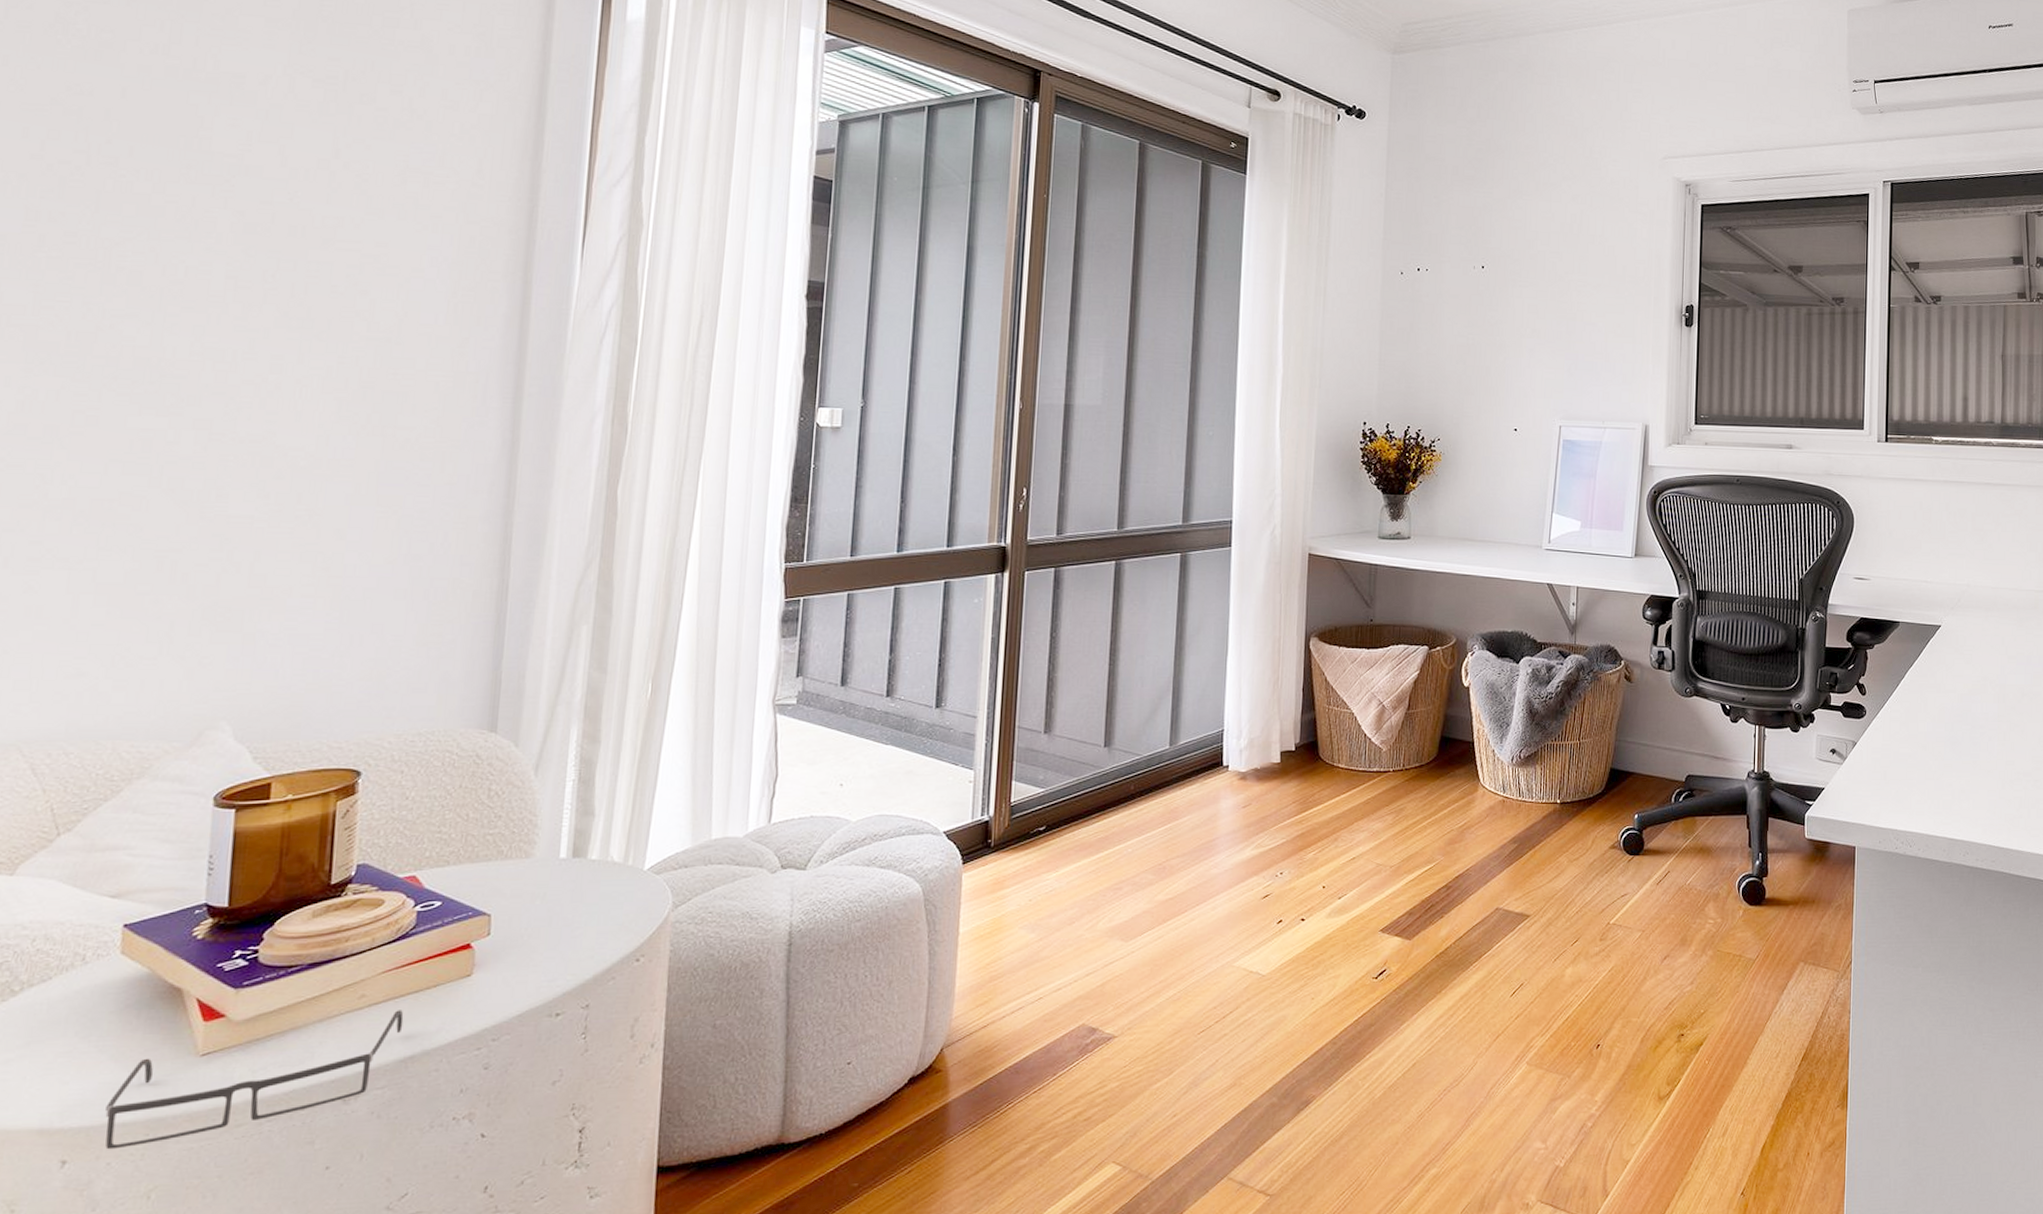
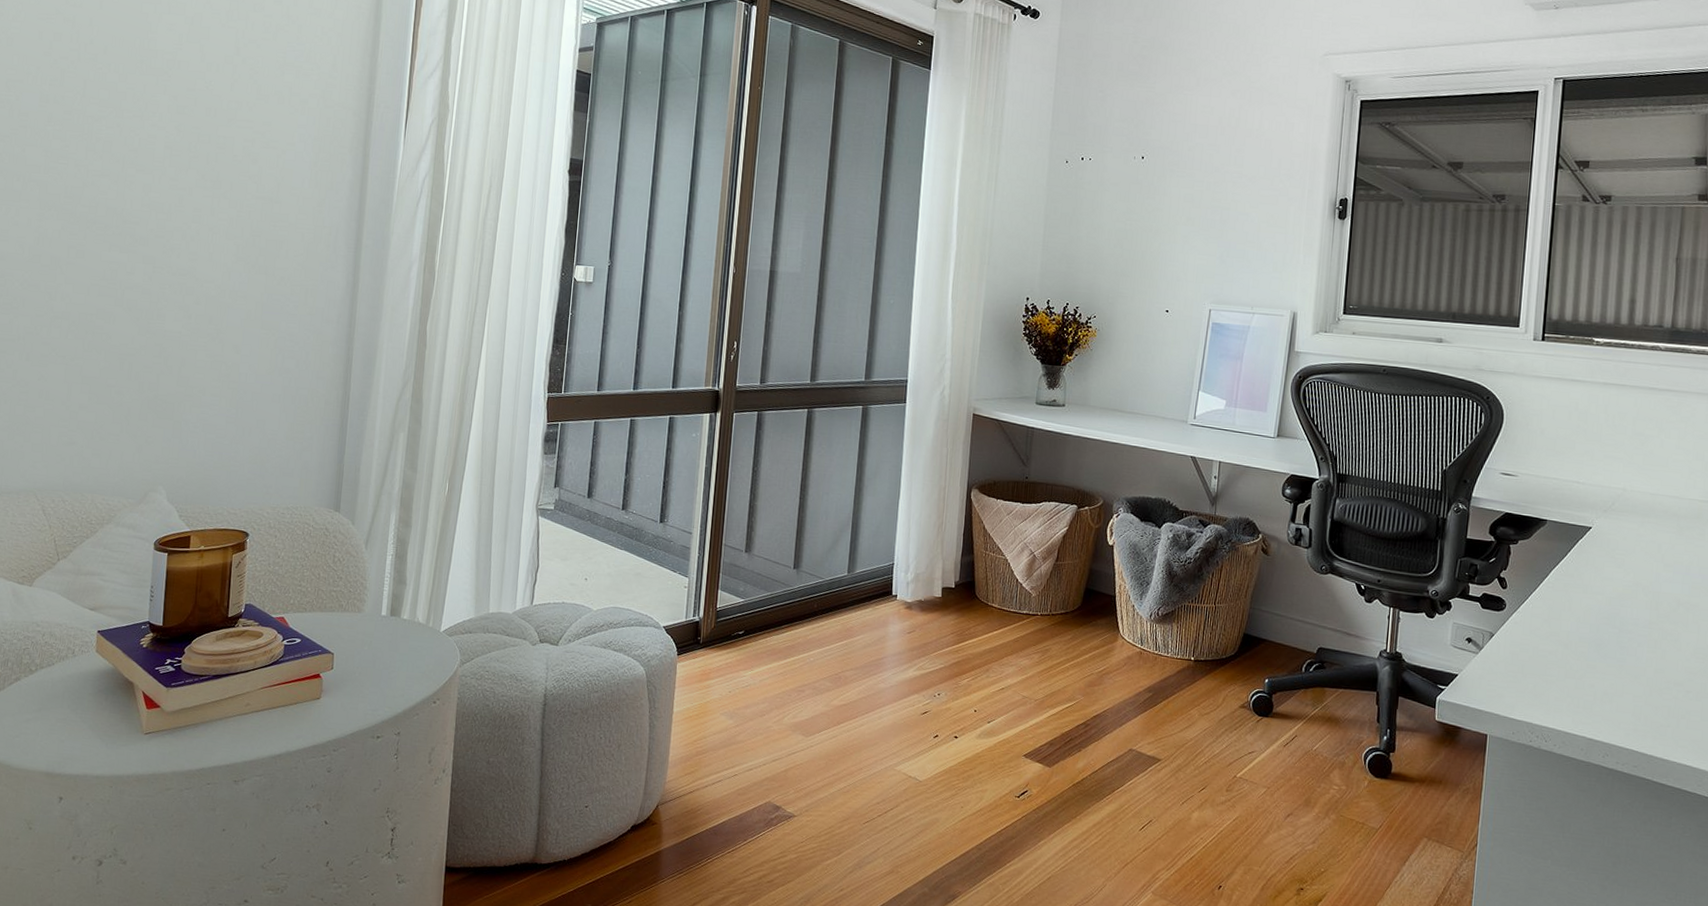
glasses: present [105,1010,404,1150] -> none [86,718,275,794]

